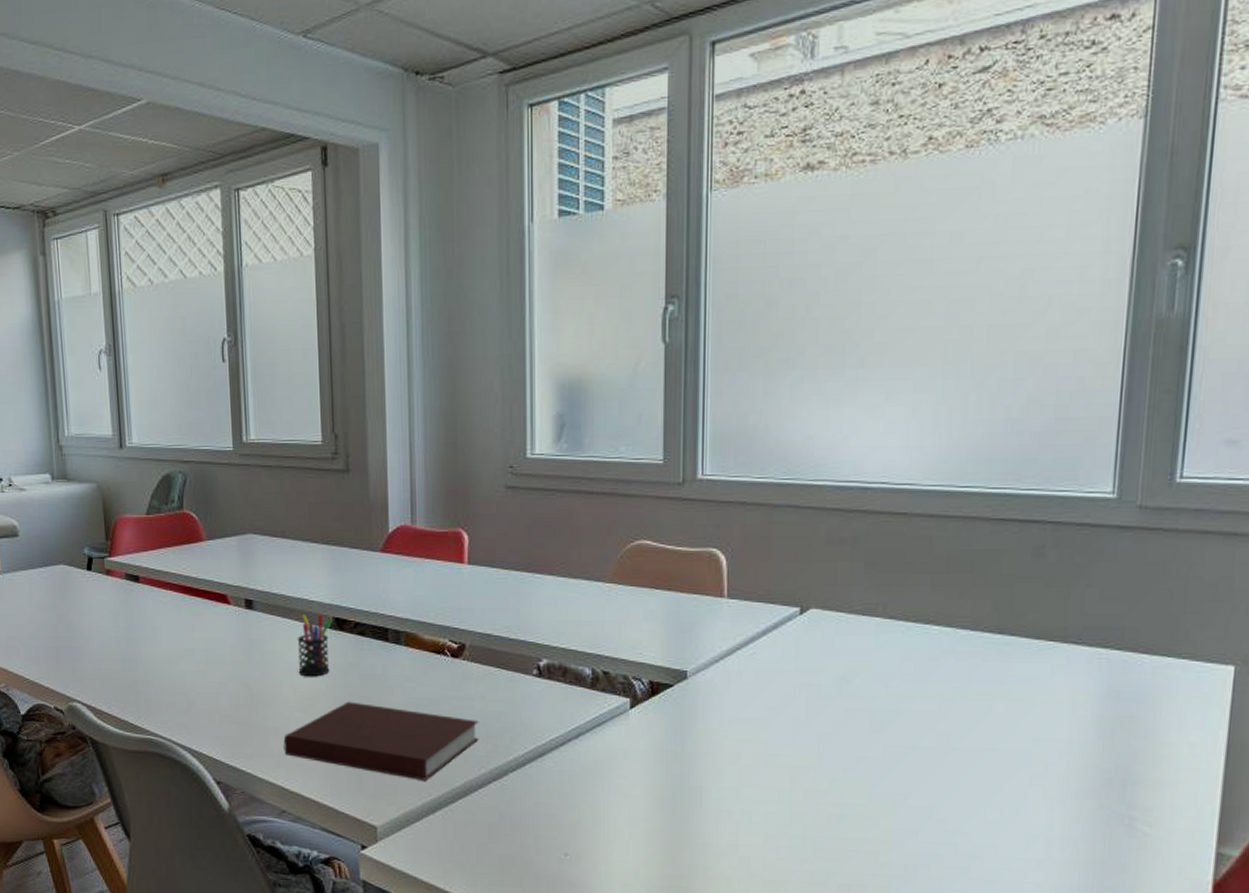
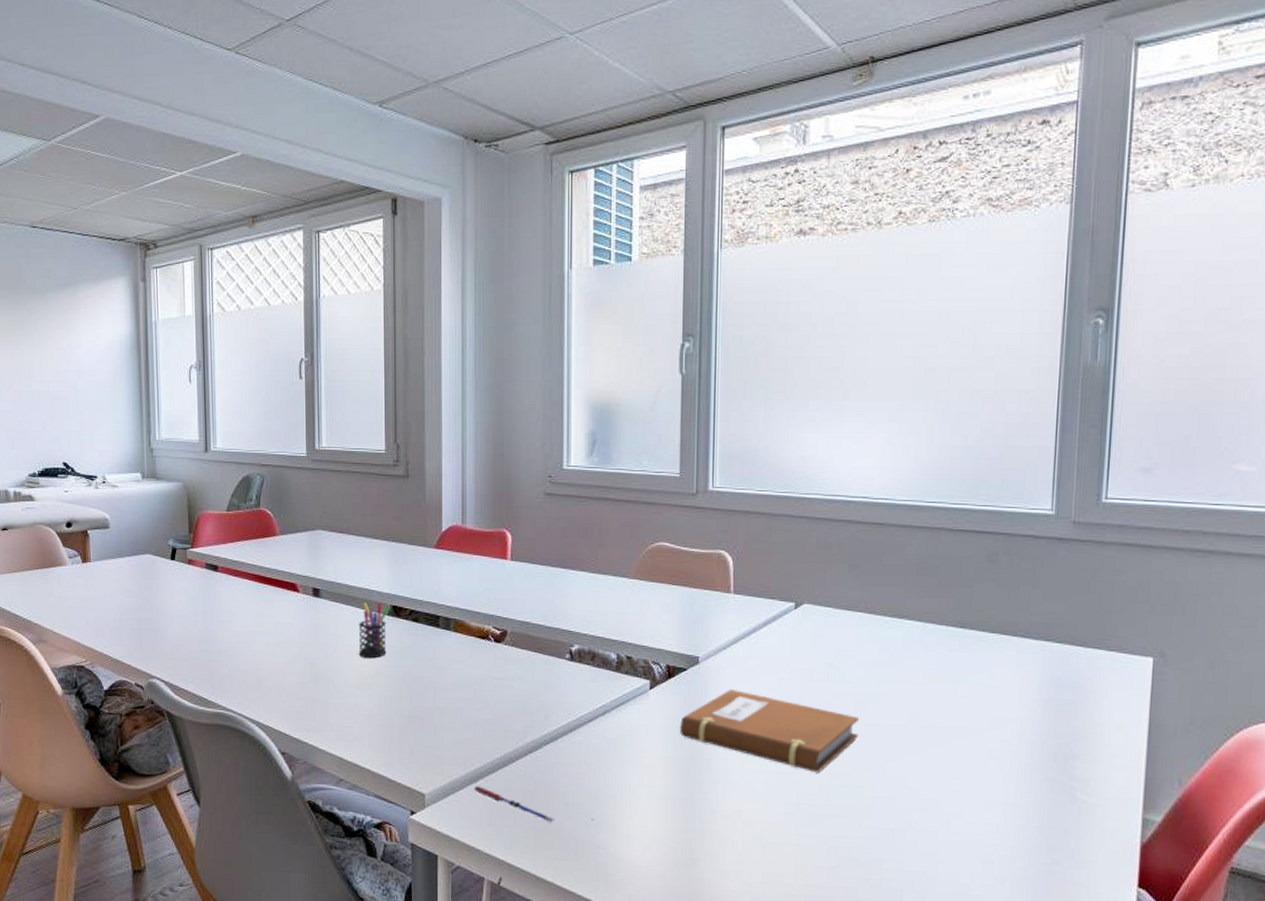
notebook: present [283,701,479,781] -> none [343,680,518,753]
pen: none [431,818,524,858] -> present [473,786,555,823]
notebook: none [666,707,877,802] -> present [680,688,860,773]

